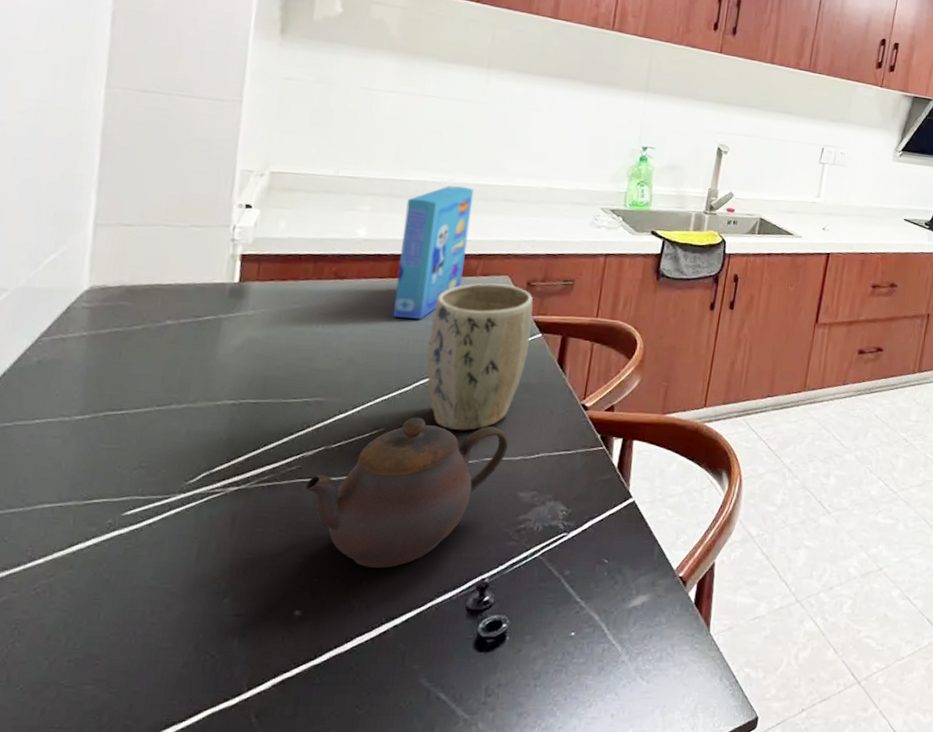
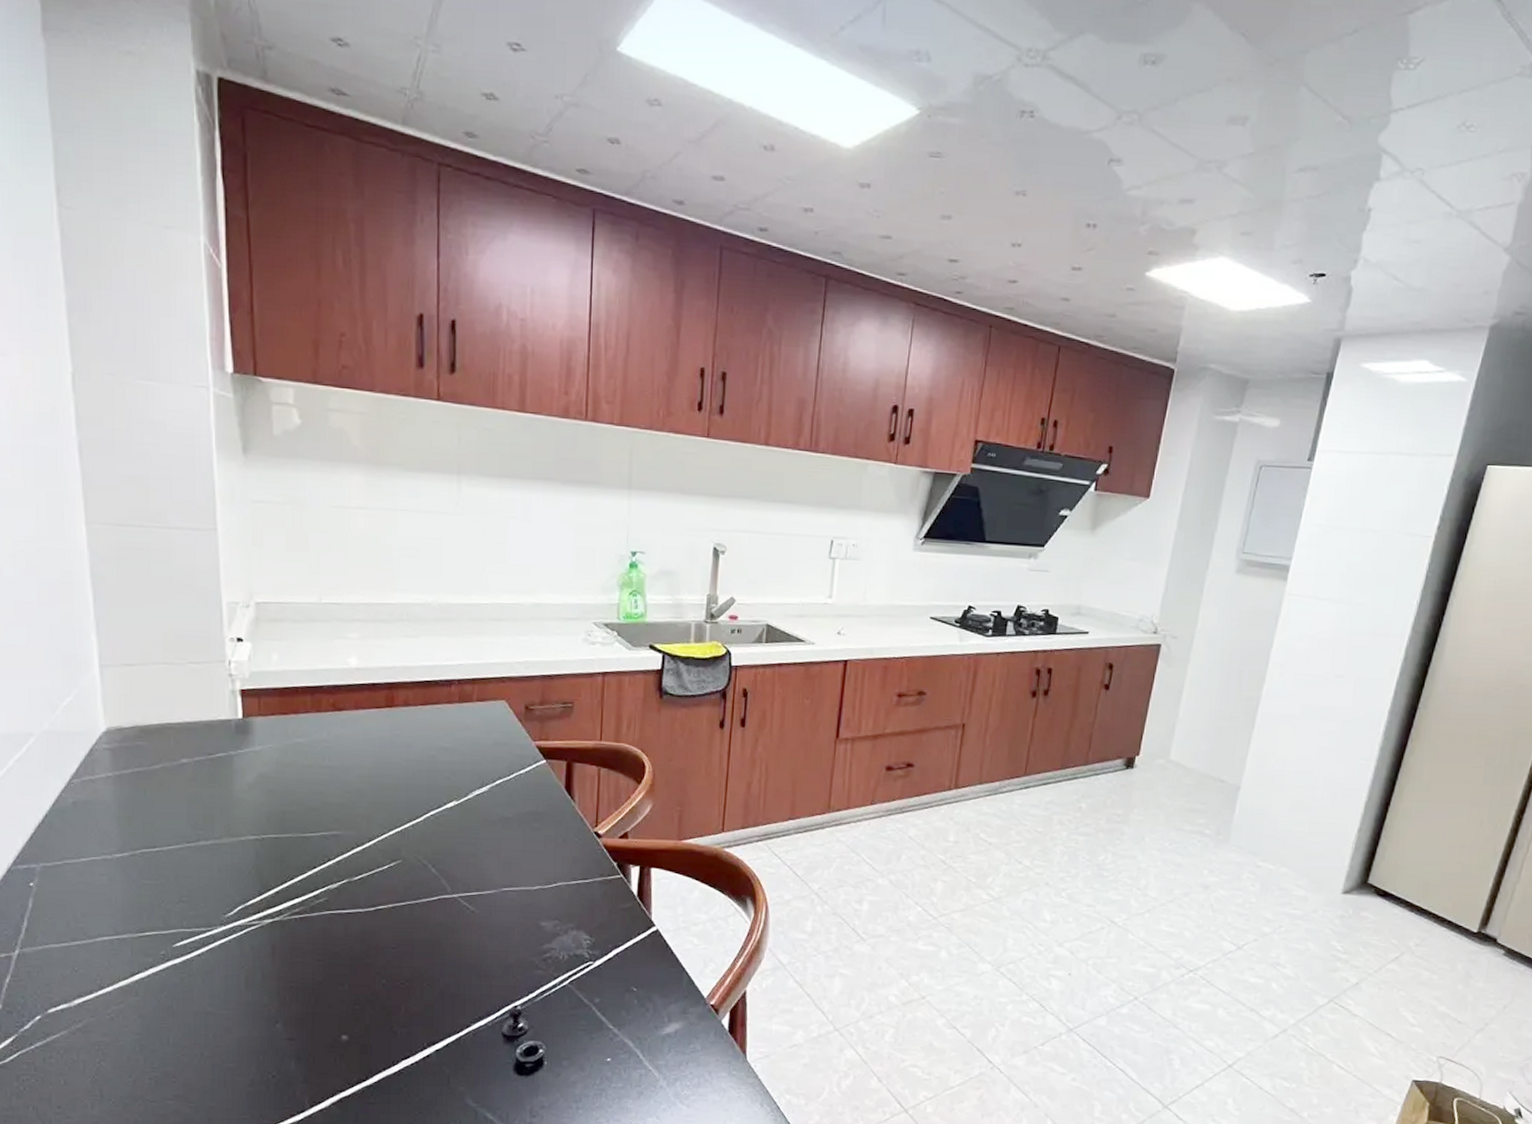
teapot: present [305,417,509,568] -> none [335,848,525,996]
cereal box: present [393,185,475,319] -> none [393,606,460,749]
plant pot: present [427,283,533,431] -> none [434,709,535,862]

